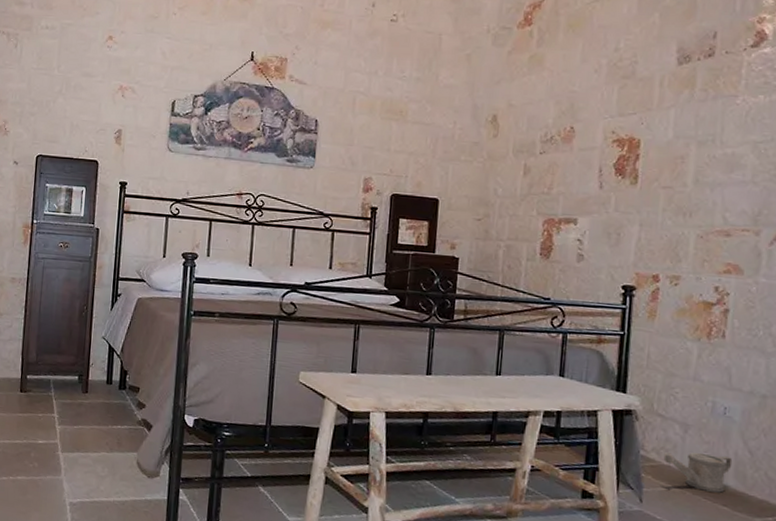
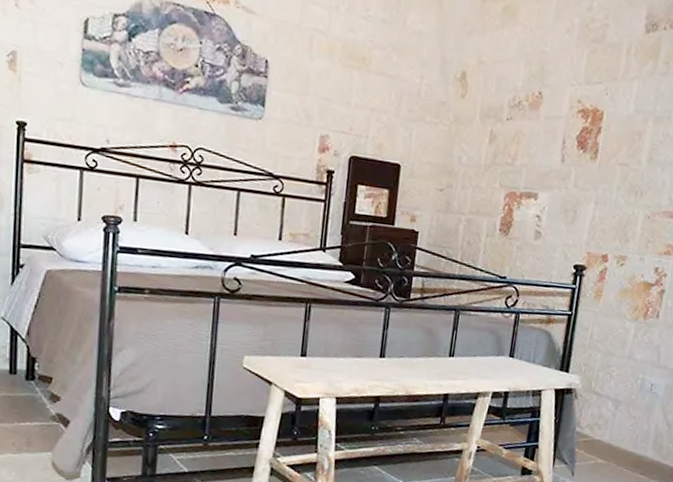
watering can: present [663,452,733,493] -> none [595,427,653,463]

